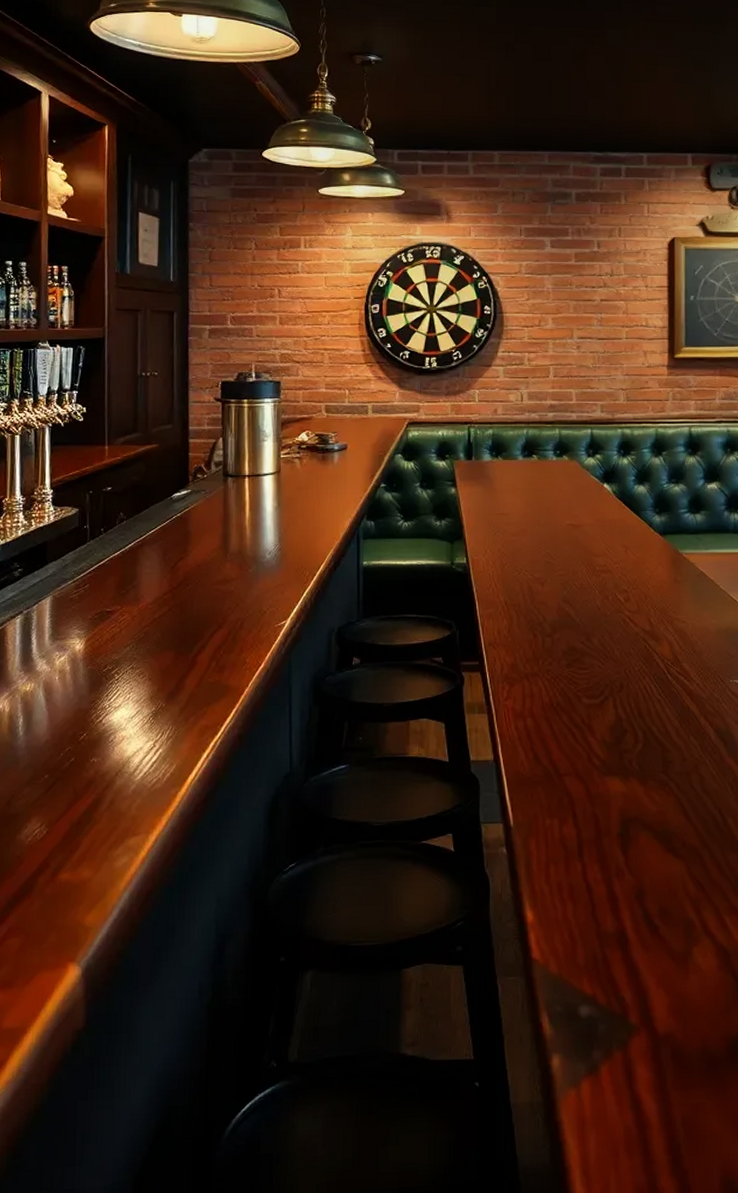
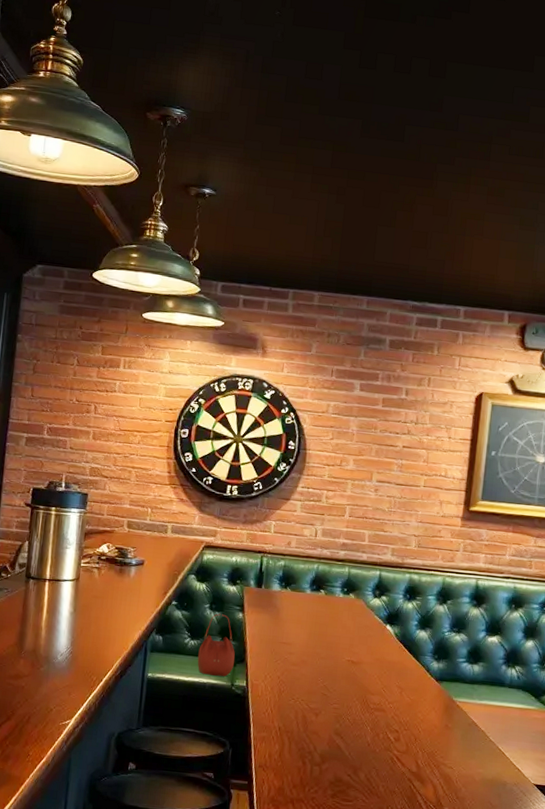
handbag: none [413,491,451,556] -> present [197,613,235,677]

